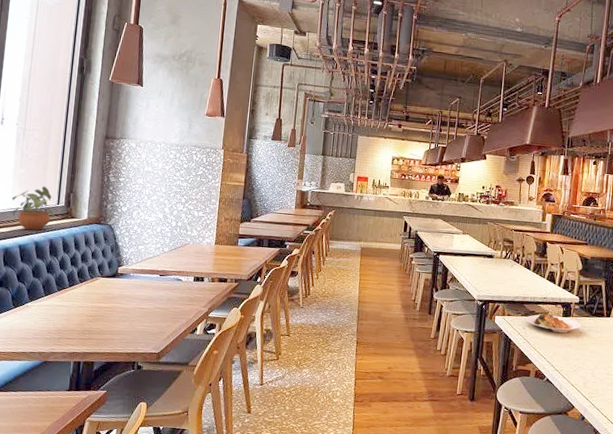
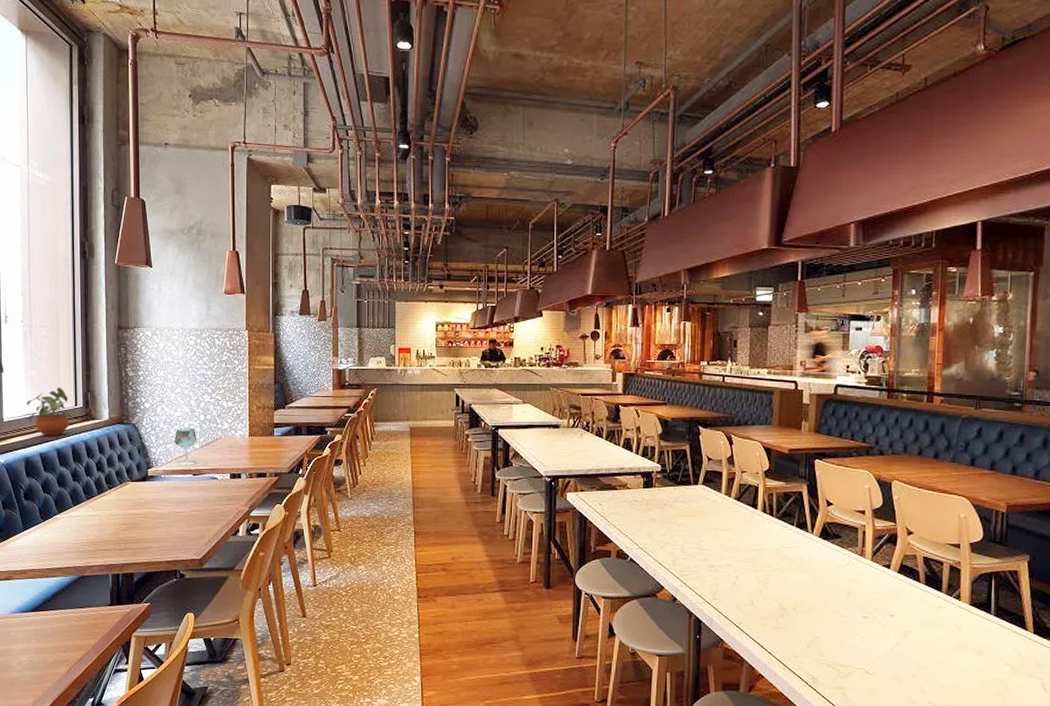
wine glass: none [146,232,168,267] -> present [175,428,198,467]
salad: present [525,313,582,334] -> none [601,485,667,507]

